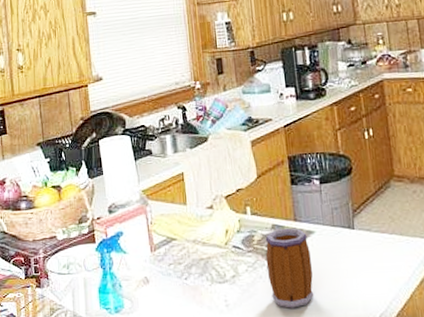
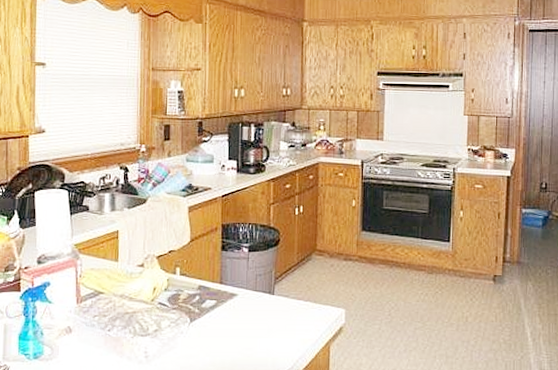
mug: present [265,228,314,308] -> none [189,289,231,362]

